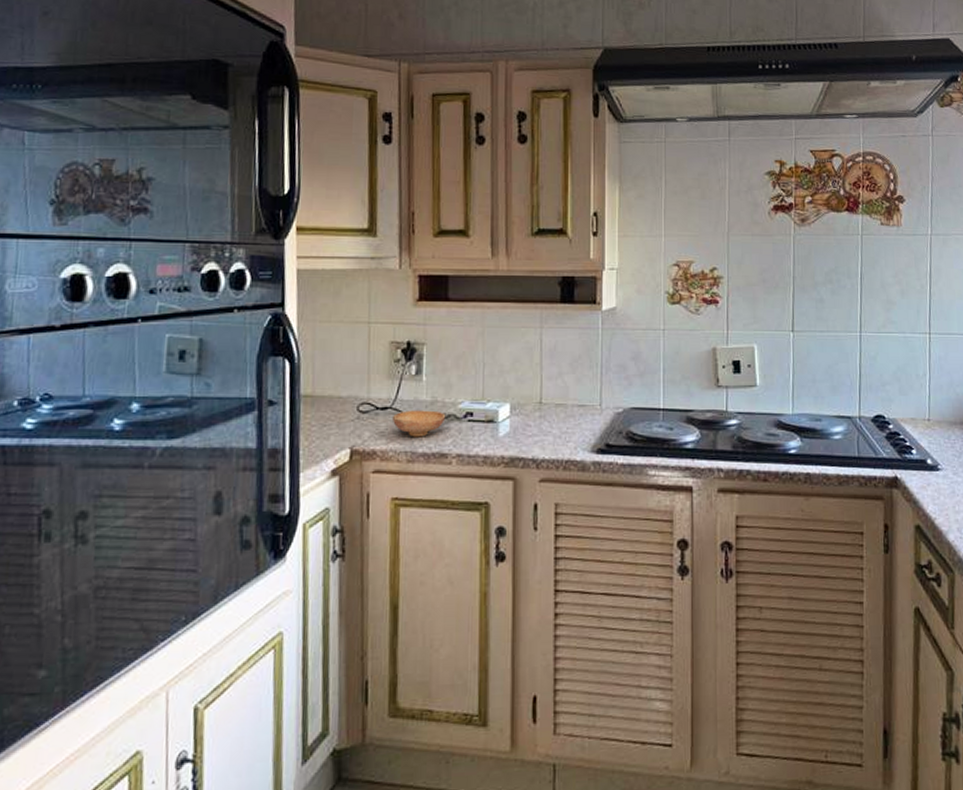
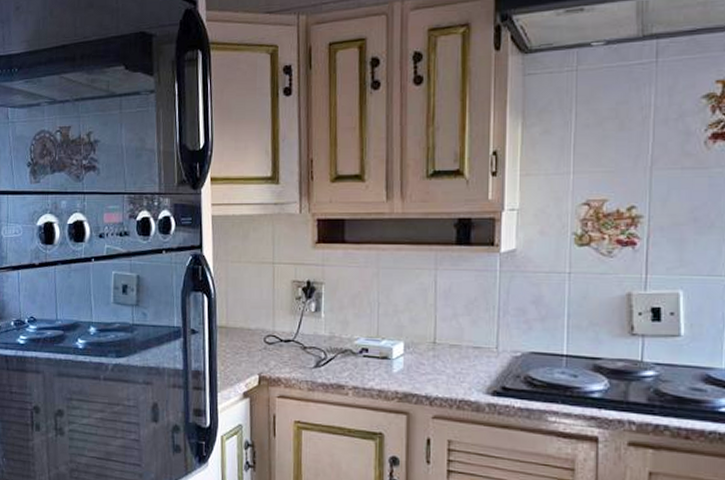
bowl: present [392,410,446,437] -> none [294,344,343,369]

